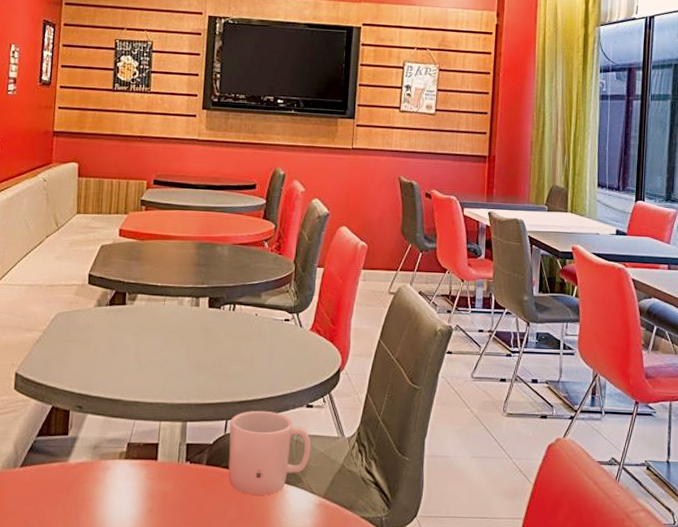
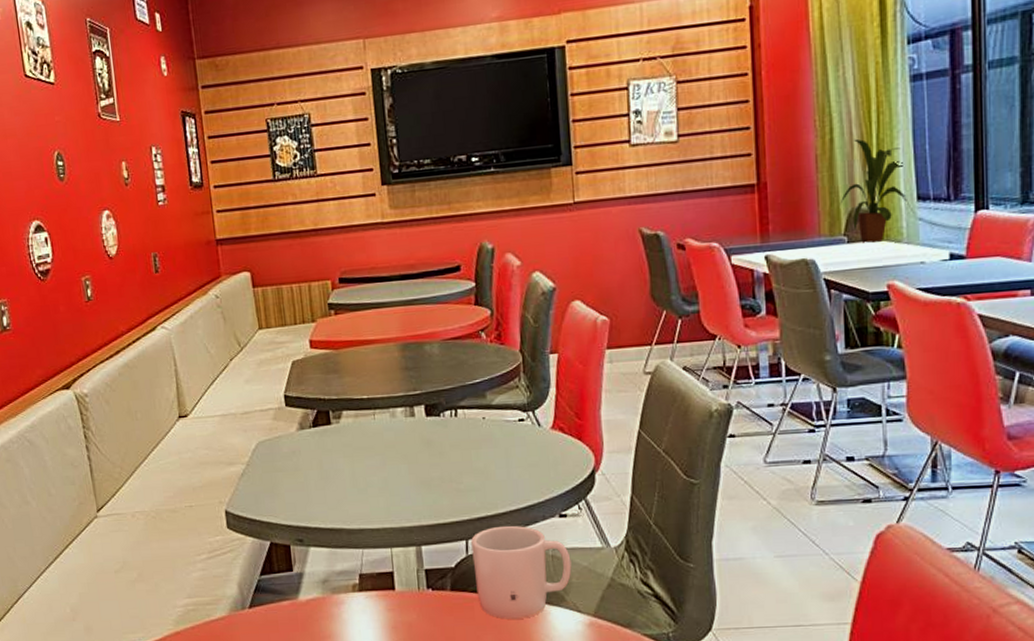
house plant: none [544,134,595,215] -> present [839,138,914,243]

